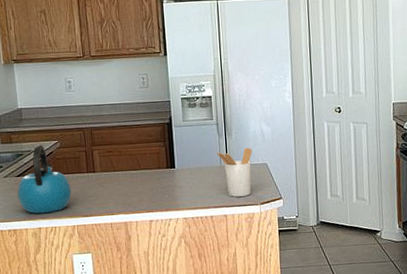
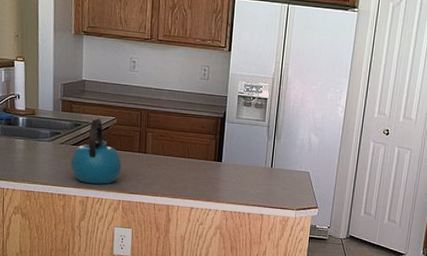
utensil holder: present [216,147,252,197] -> none [263,153,297,200]

